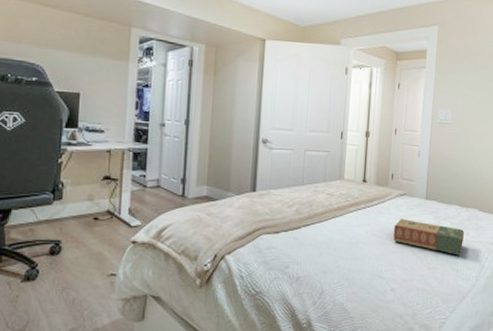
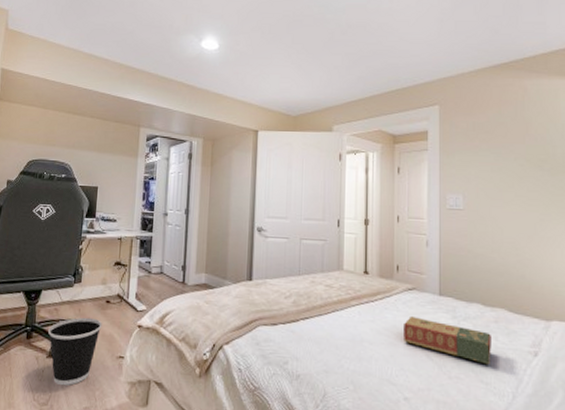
wastebasket: none [22,236,90,310] -> present [48,317,102,386]

